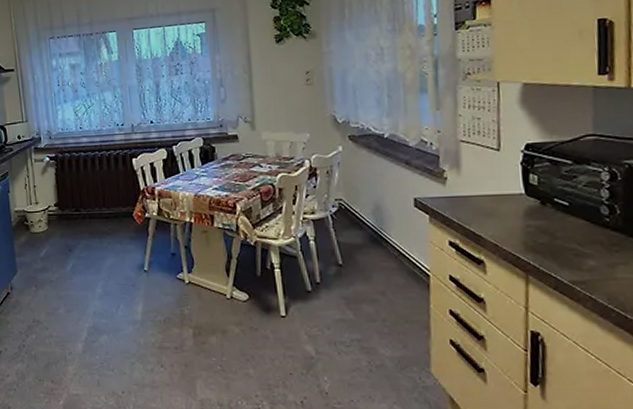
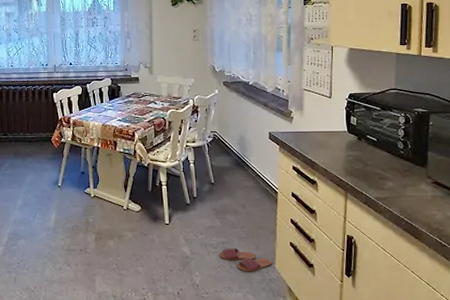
slippers: none [354,347,426,378] -> present [220,248,272,272]

